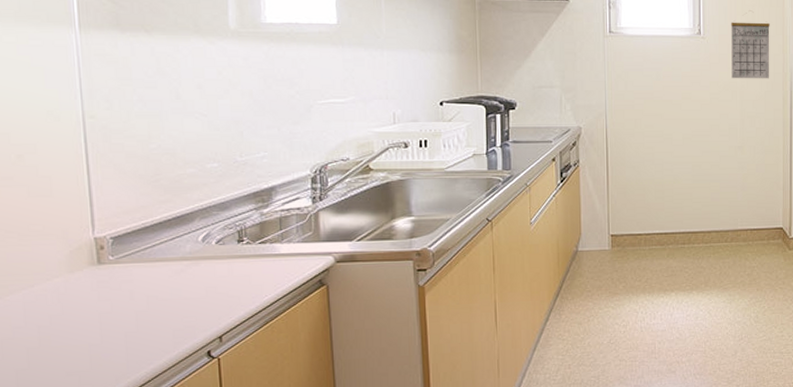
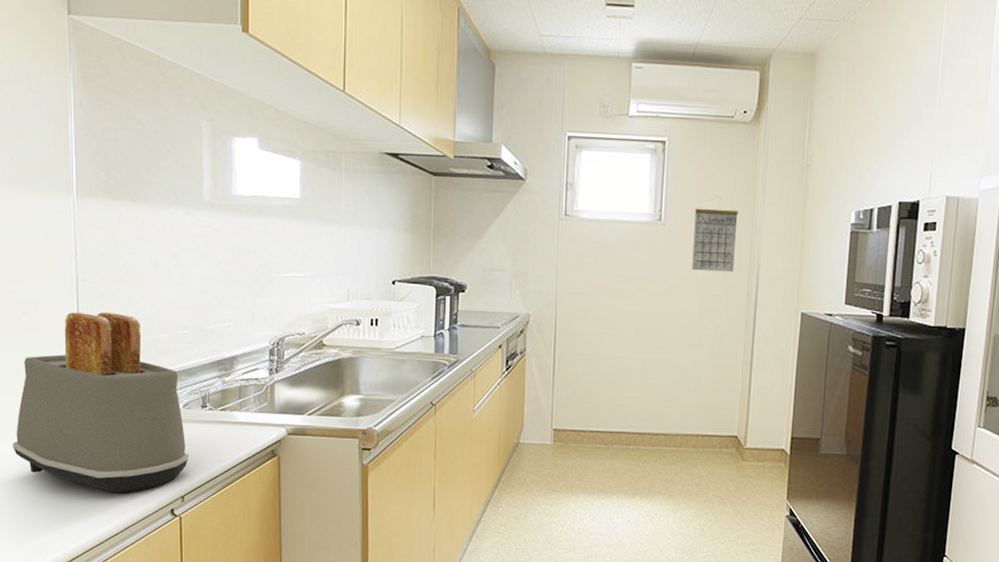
toaster: none [11,149,226,340] -> present [13,312,189,493]

